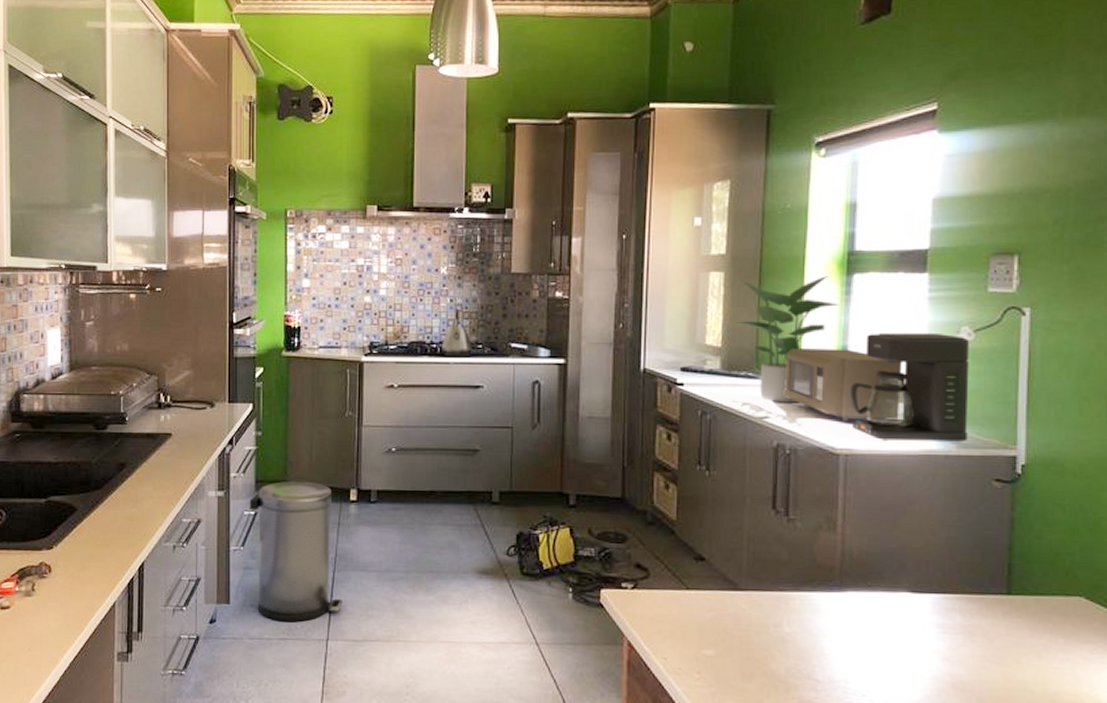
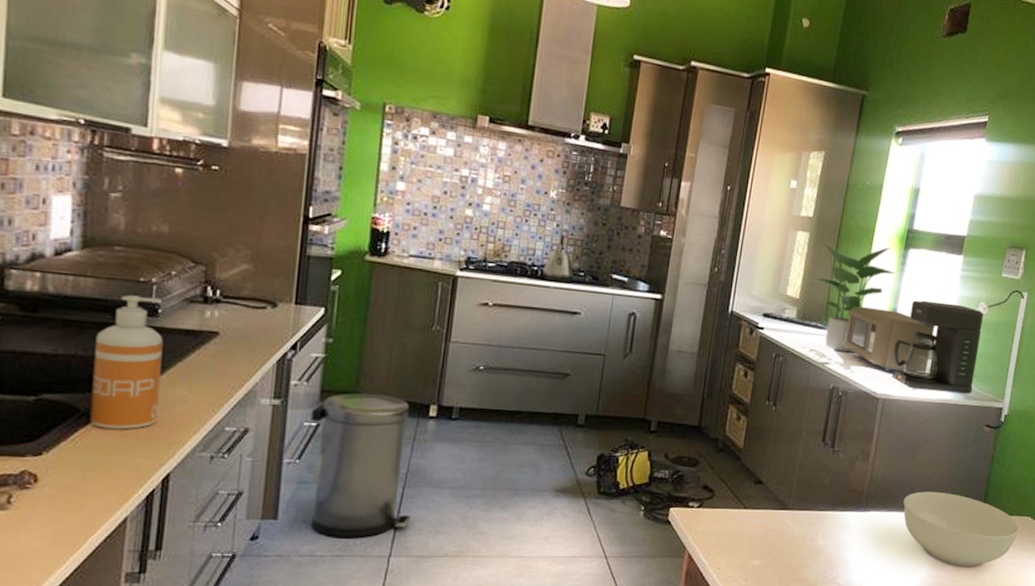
soap dispenser: none [84,407,131,525] -> present [90,295,163,430]
bowl: none [890,566,1069,664] -> present [903,491,1020,568]

